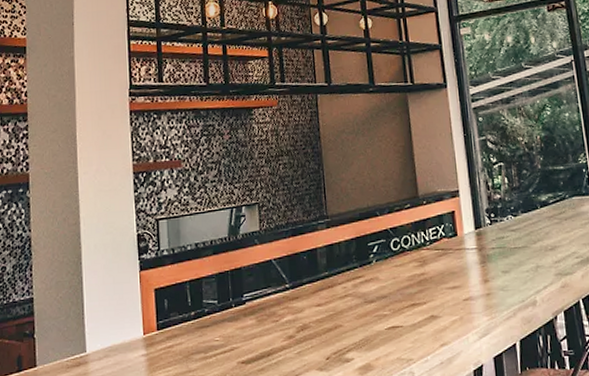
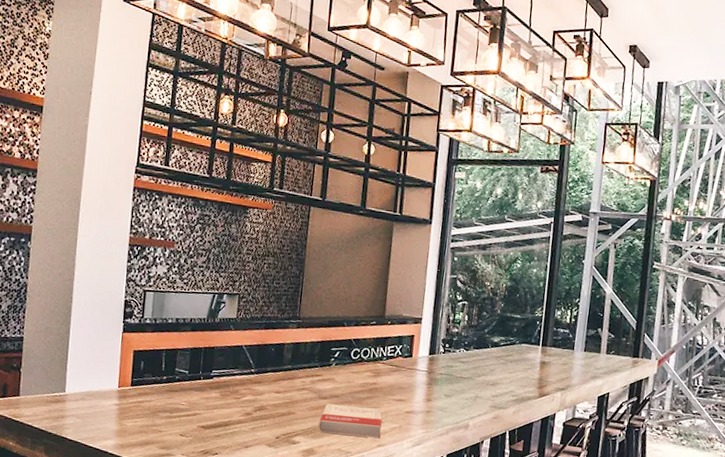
book: none [370,302,442,343] -> present [318,403,382,439]

